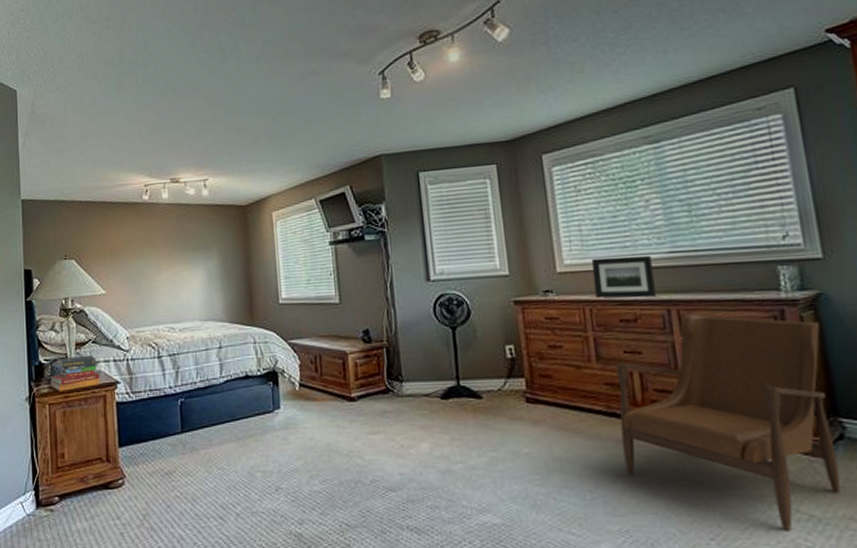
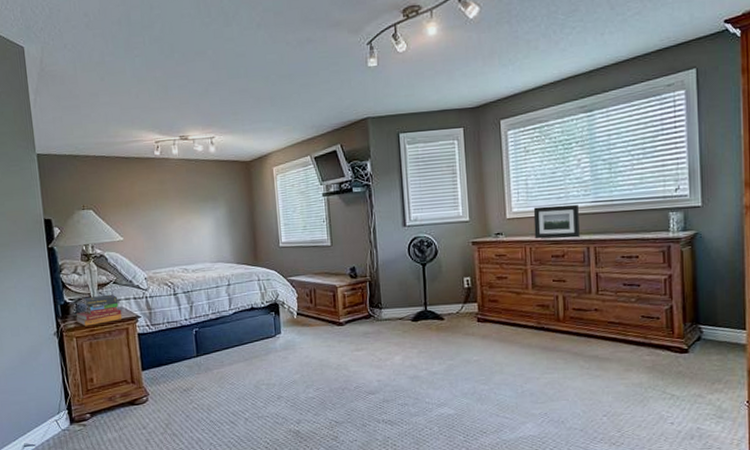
armchair: present [616,313,841,531] -> none [546,250,695,407]

